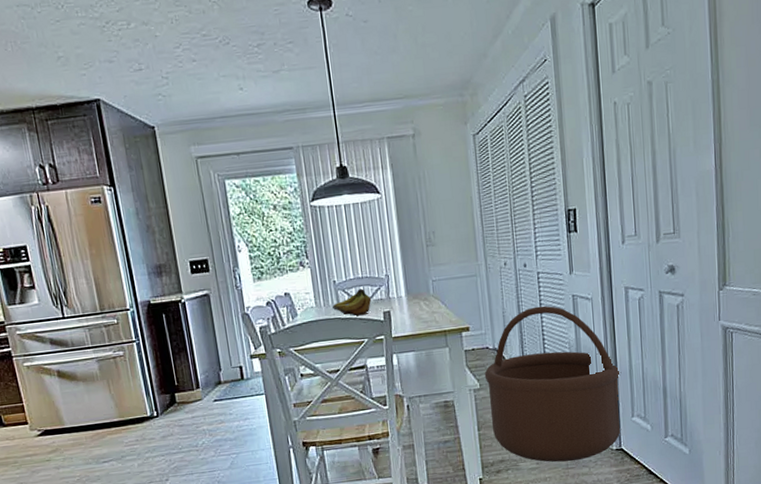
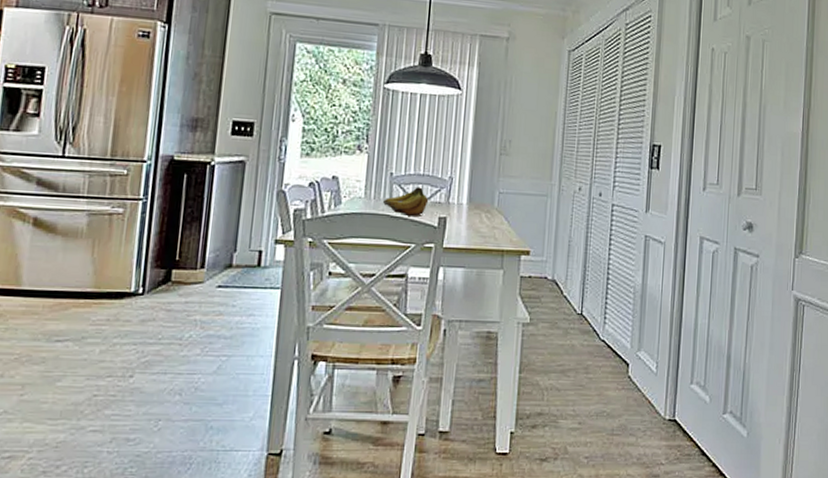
basket: present [484,305,622,462] -> none [535,241,686,427]

